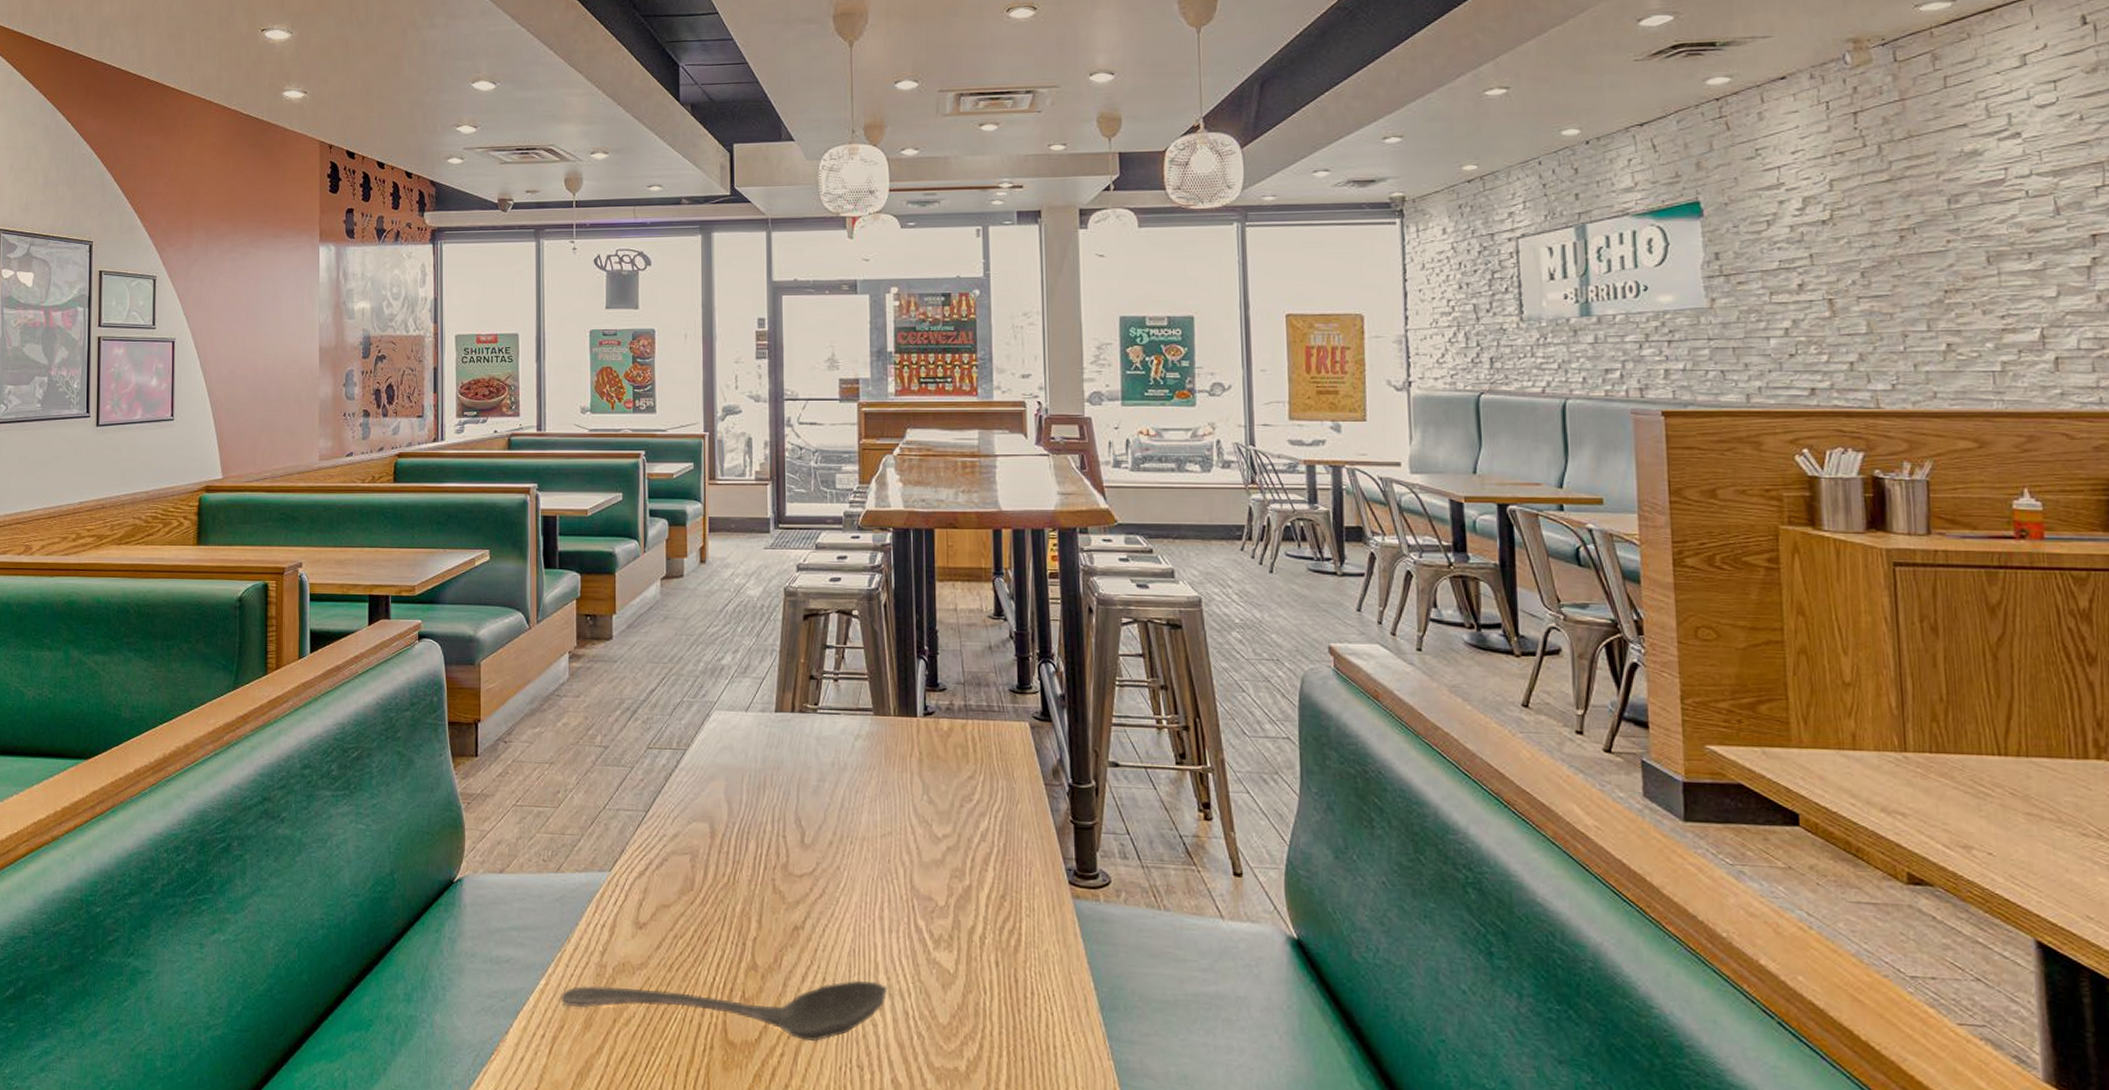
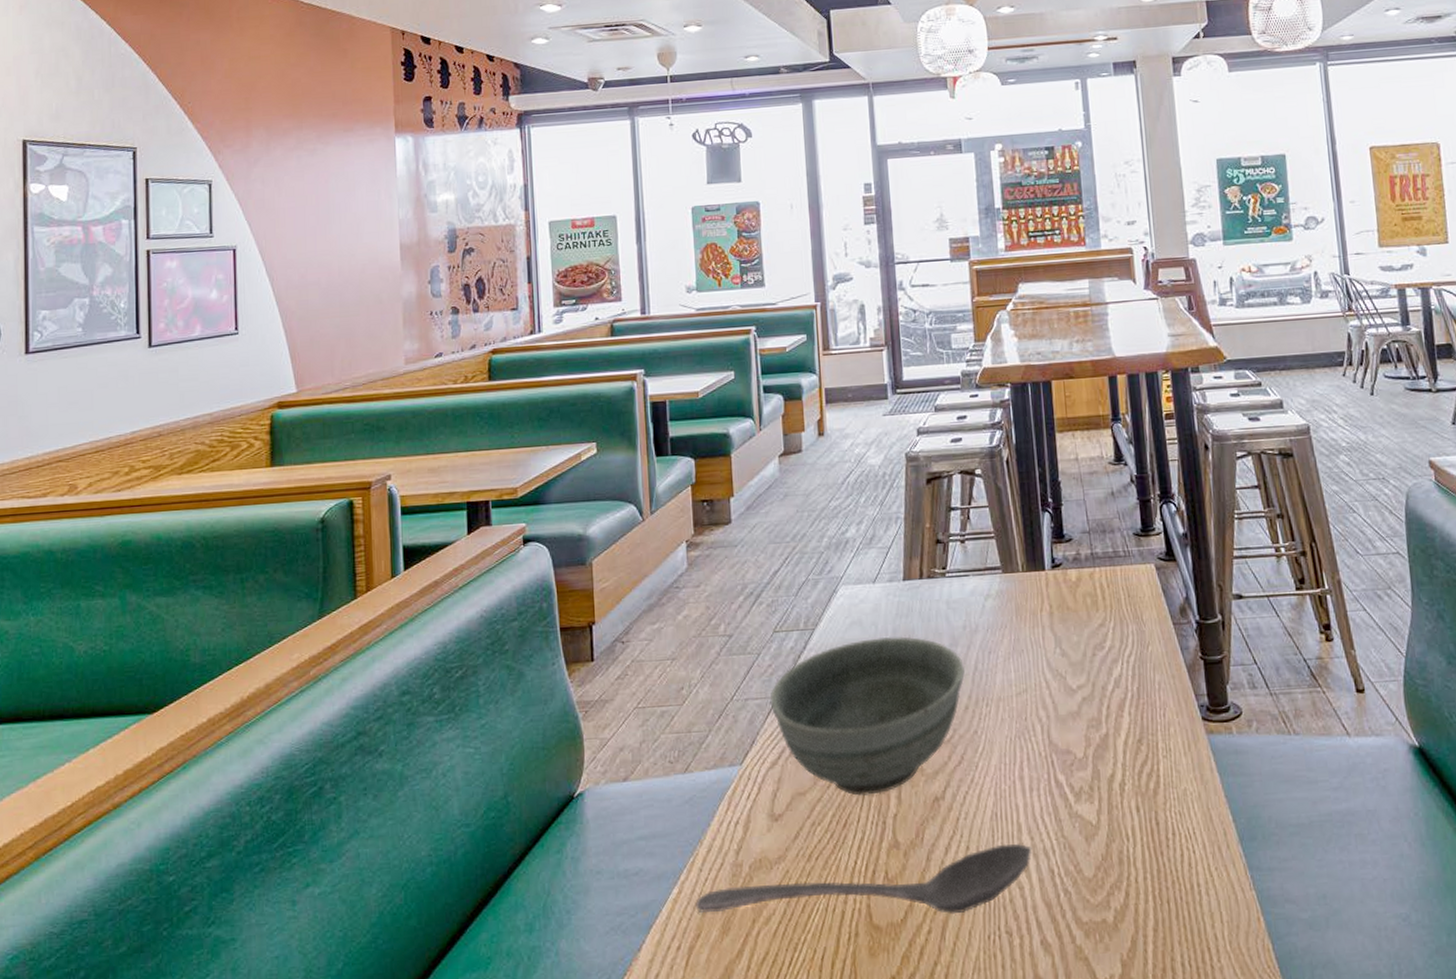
bowl: none [640,764,831,916] -> present [770,636,965,796]

